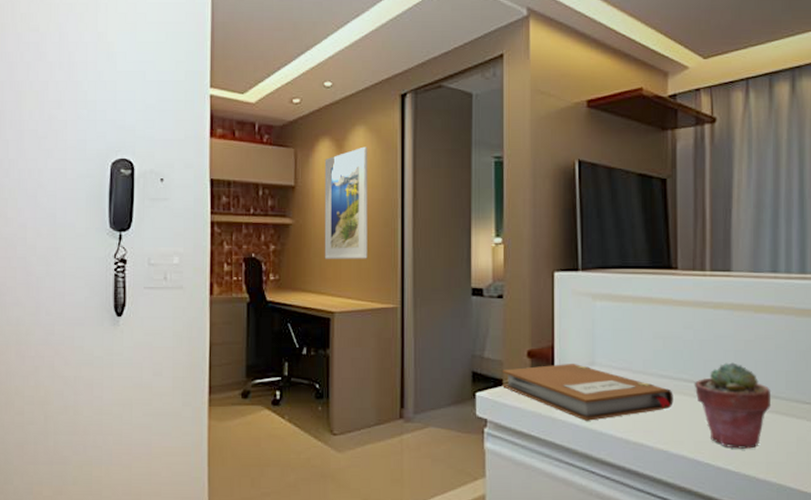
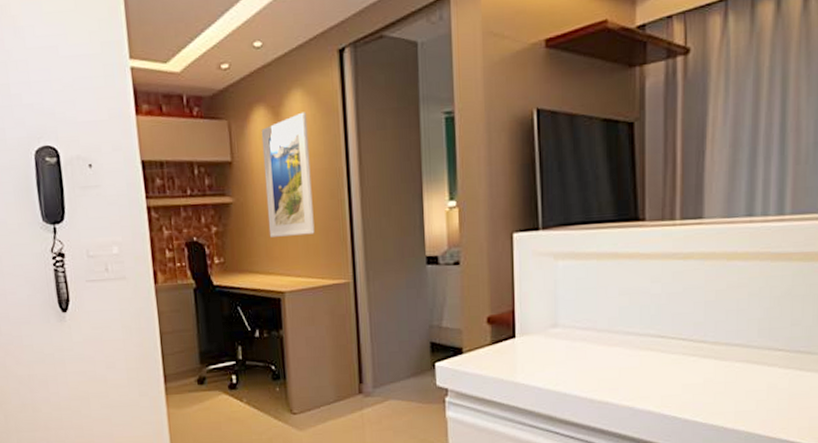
notebook: present [503,363,673,421] -> none [462,326,640,383]
potted succulent: present [694,362,772,449] -> none [661,314,743,400]

